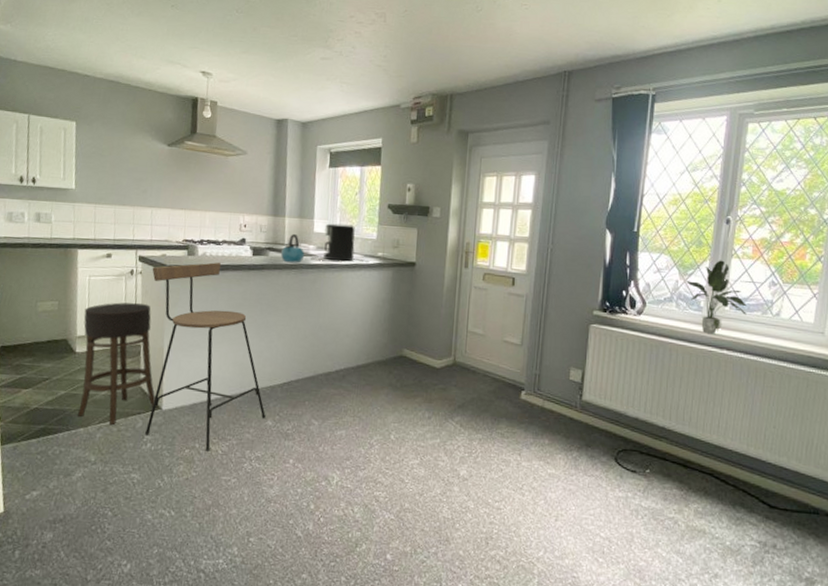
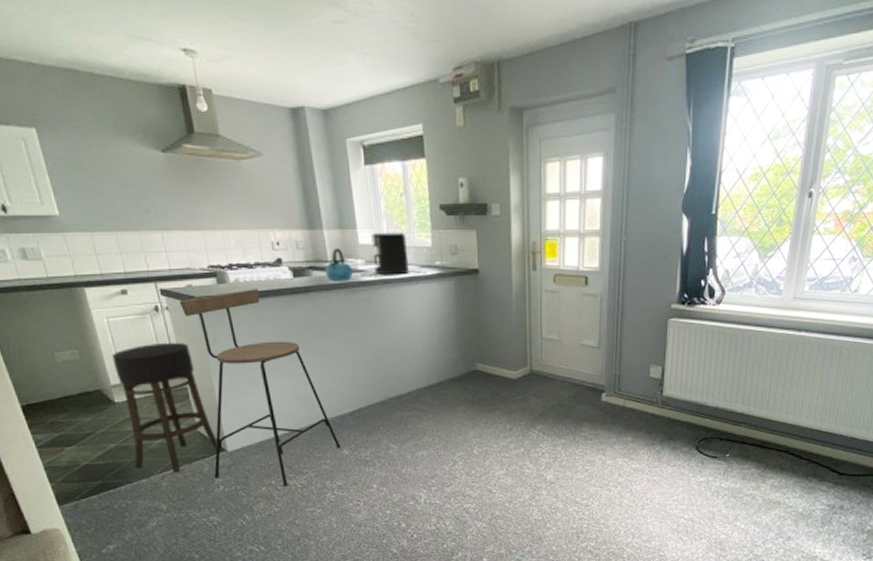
potted plant: present [686,260,747,334] -> none [766,238,826,317]

